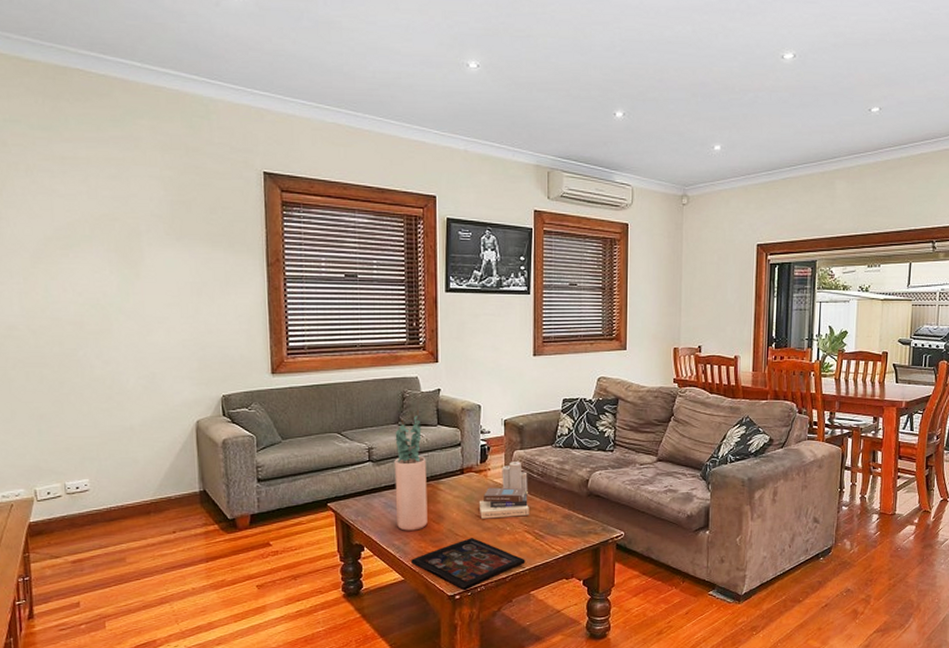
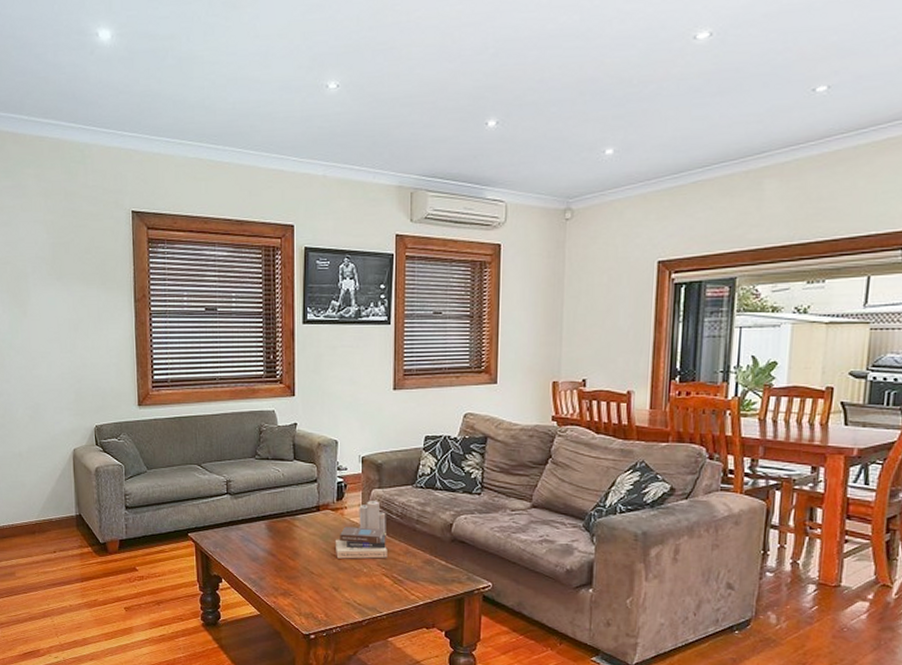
vase: present [394,410,428,531] -> none [251,444,283,566]
decorative tray: present [411,538,525,591] -> none [267,577,383,631]

